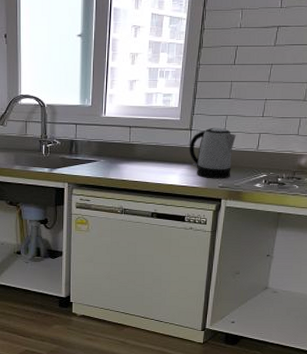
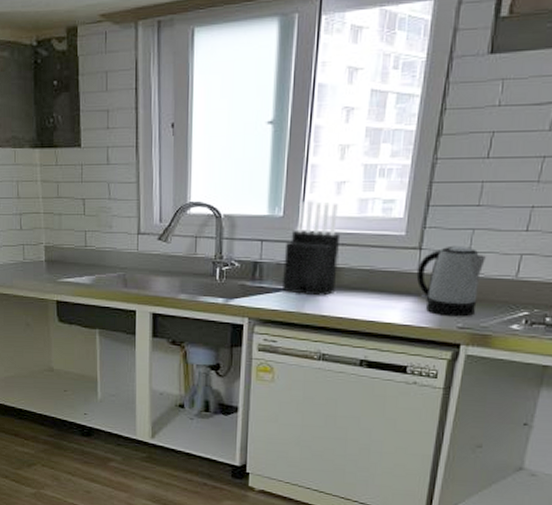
knife block: none [92,95,134,165] -> present [282,201,341,296]

